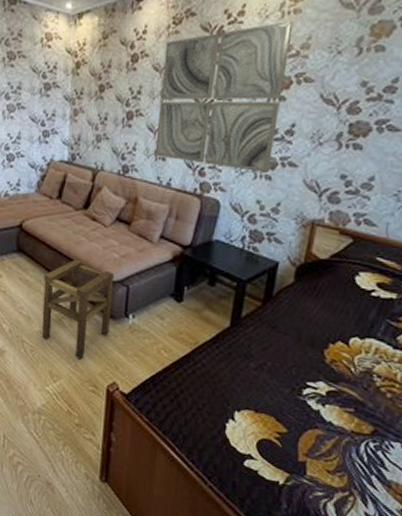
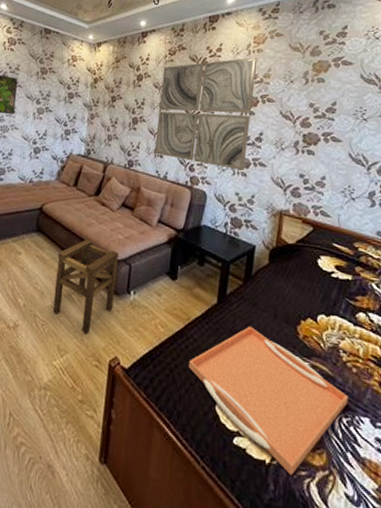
serving tray: none [195,350,379,495] -> present [188,326,348,475]

